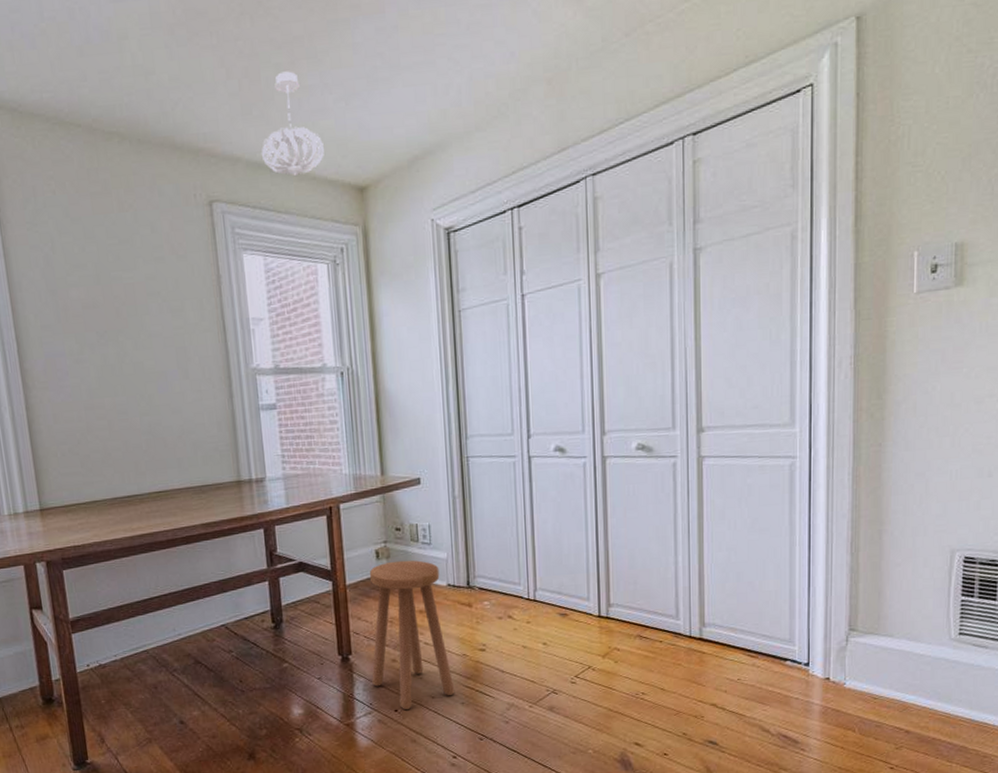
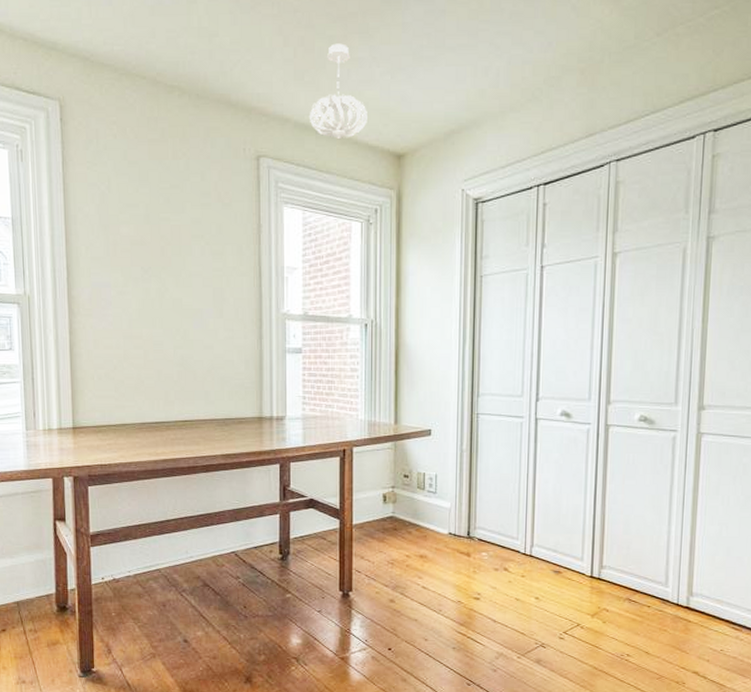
stool: present [370,560,455,711] -> none [369,506,448,650]

